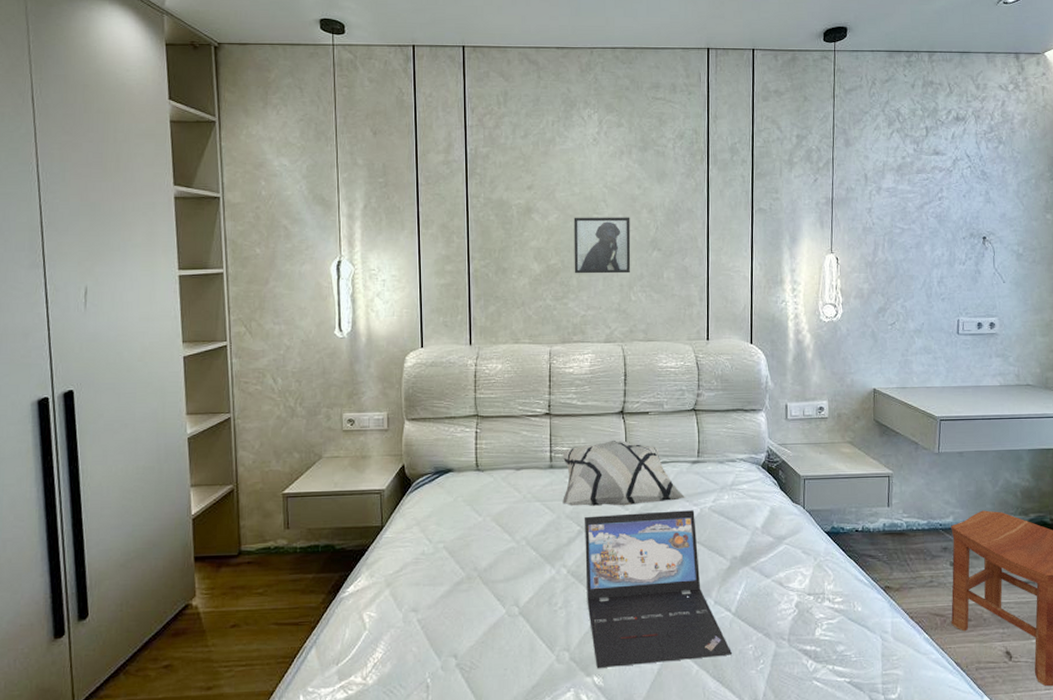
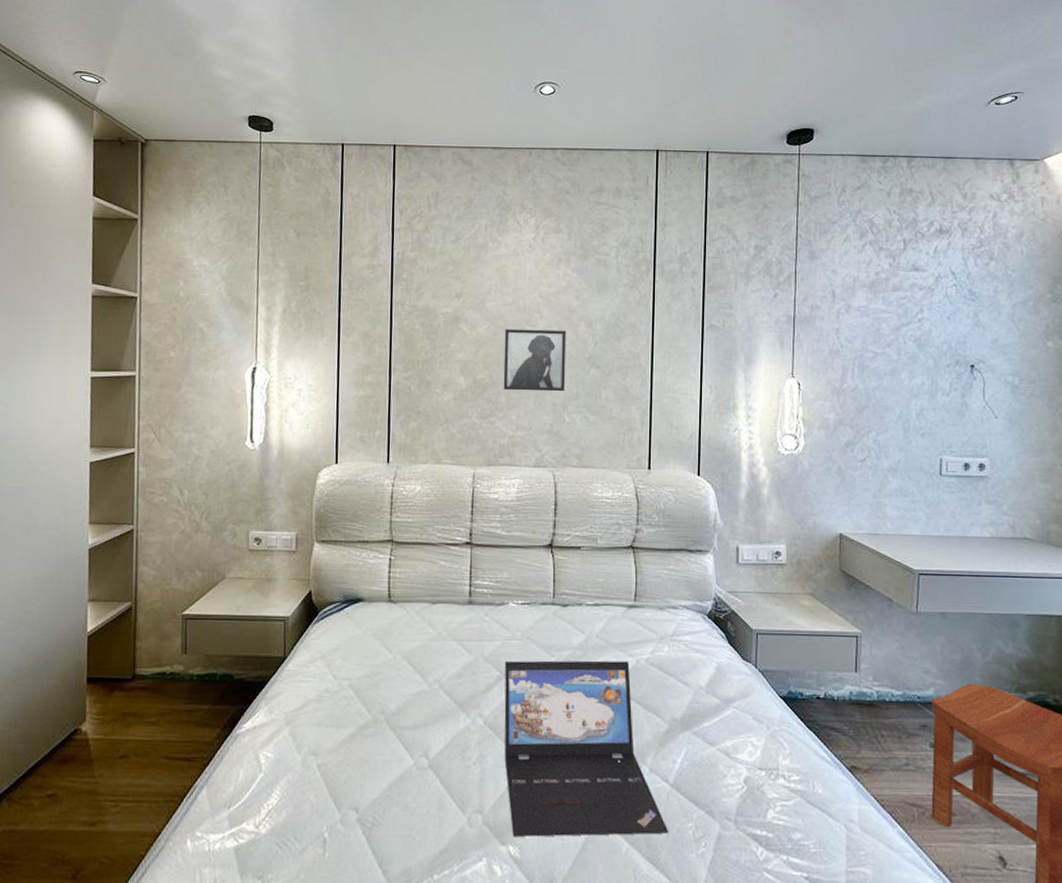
decorative pillow: present [562,440,686,506] -> none [481,576,620,652]

